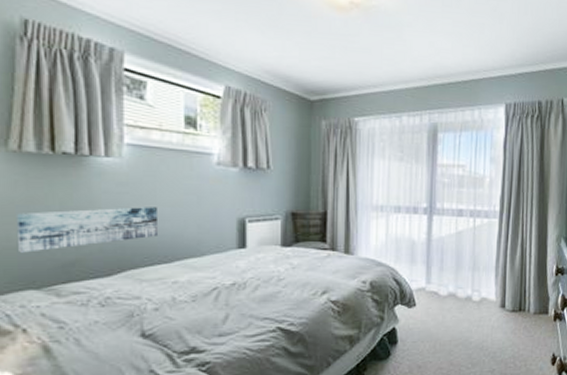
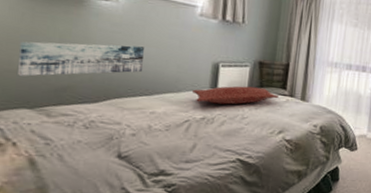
pillow: none [218,243,318,266] -> present [192,86,279,105]

